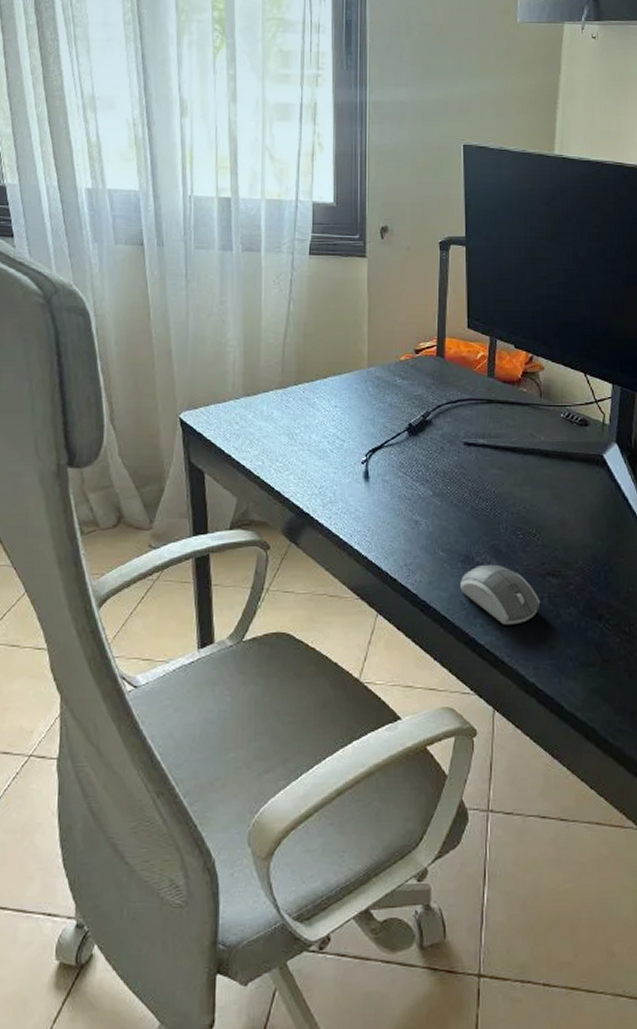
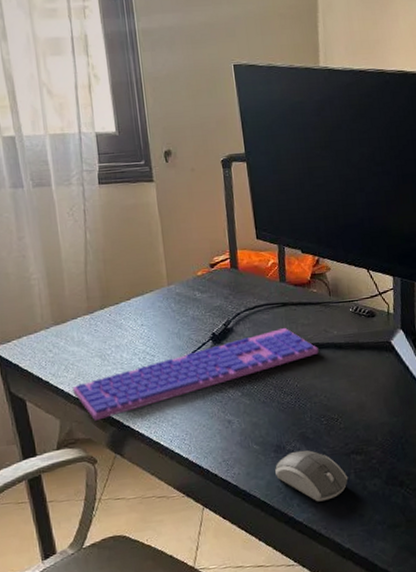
computer keyboard: none [255,427,522,503] -> present [73,328,319,421]

